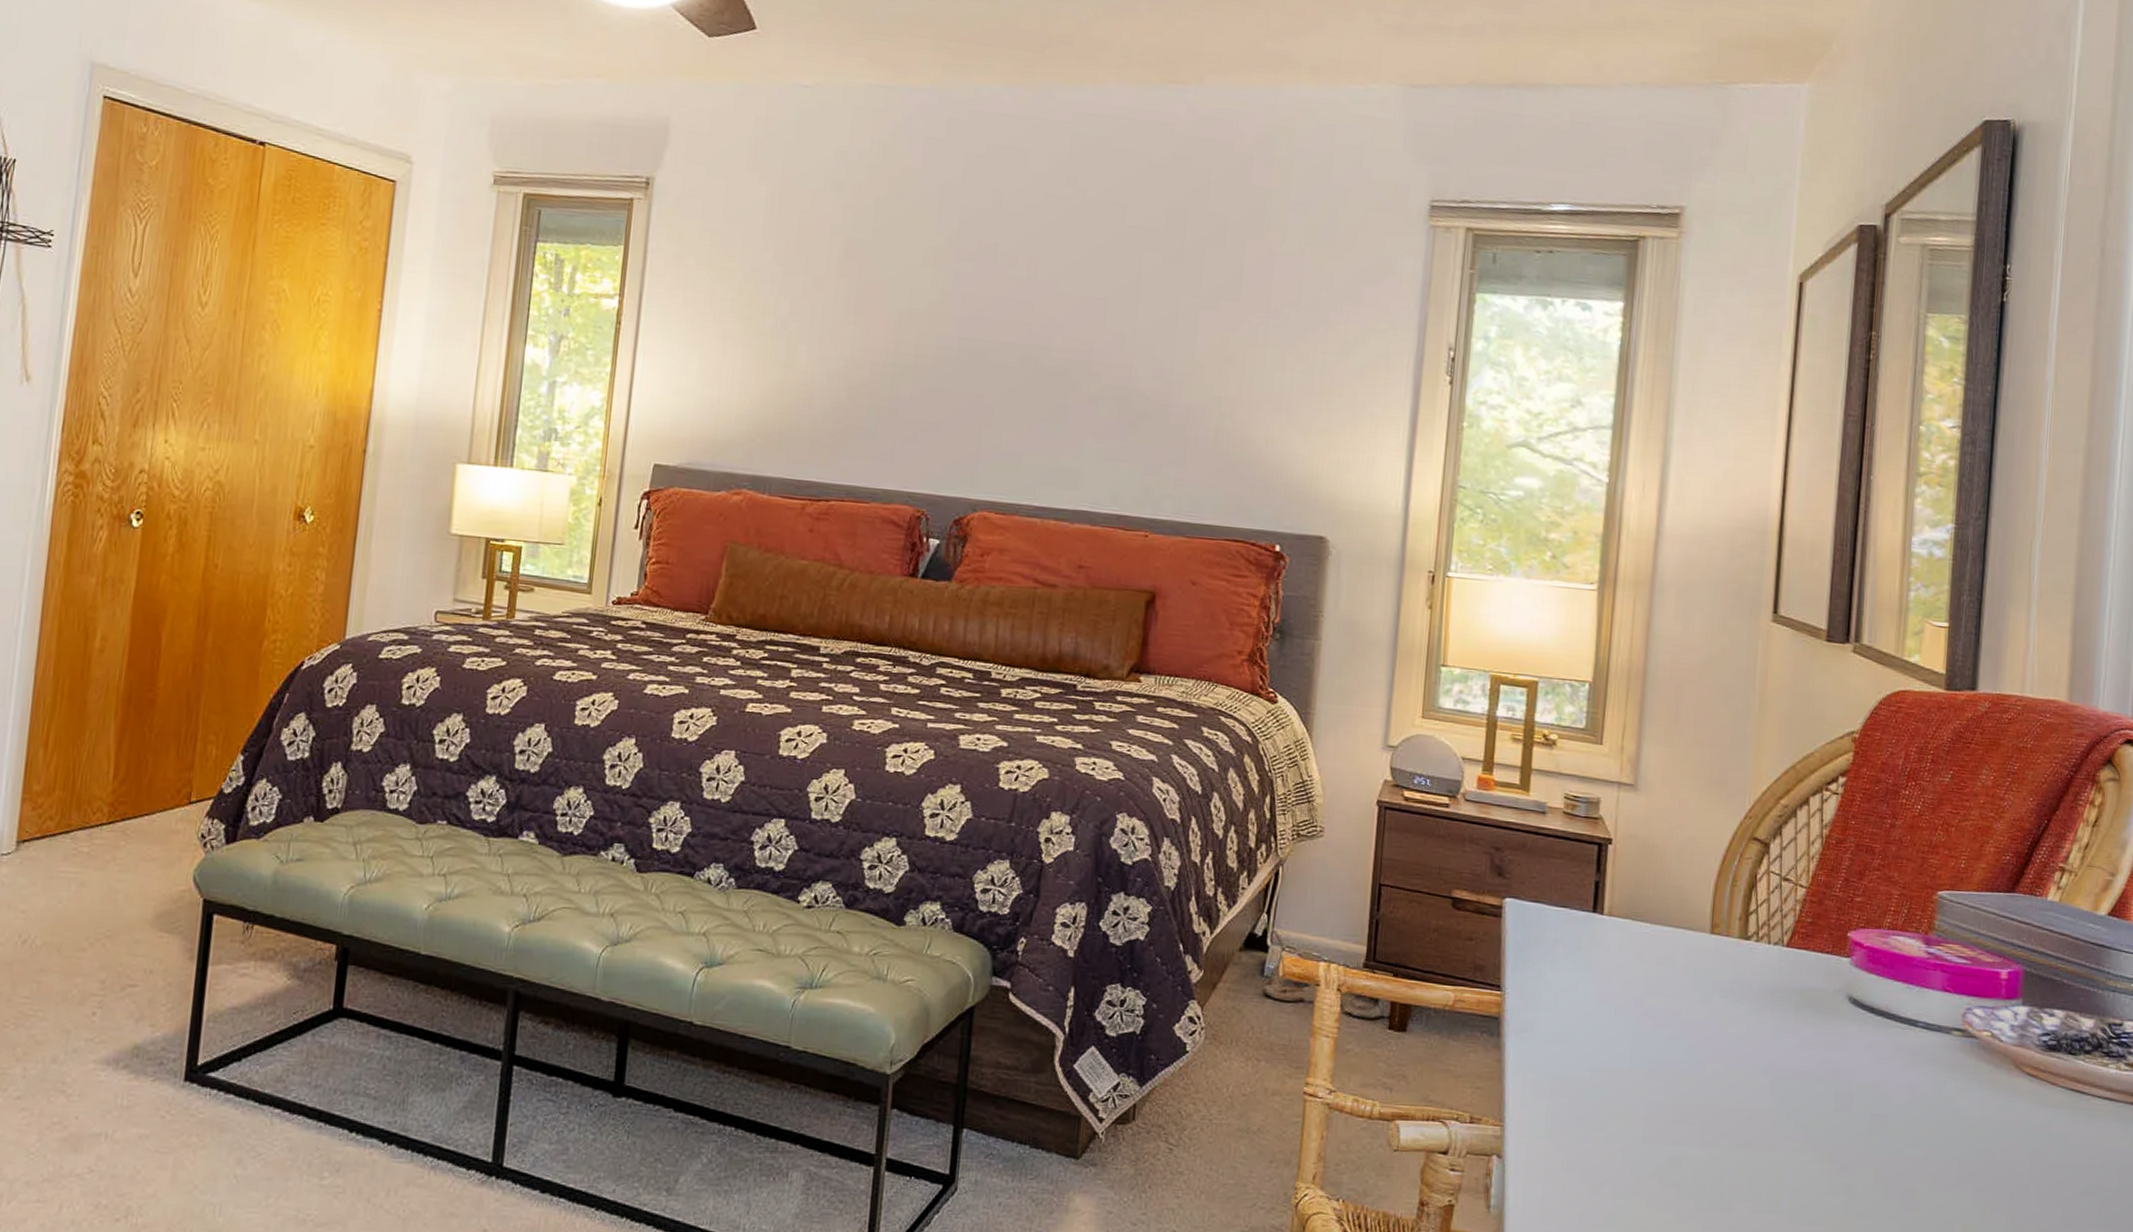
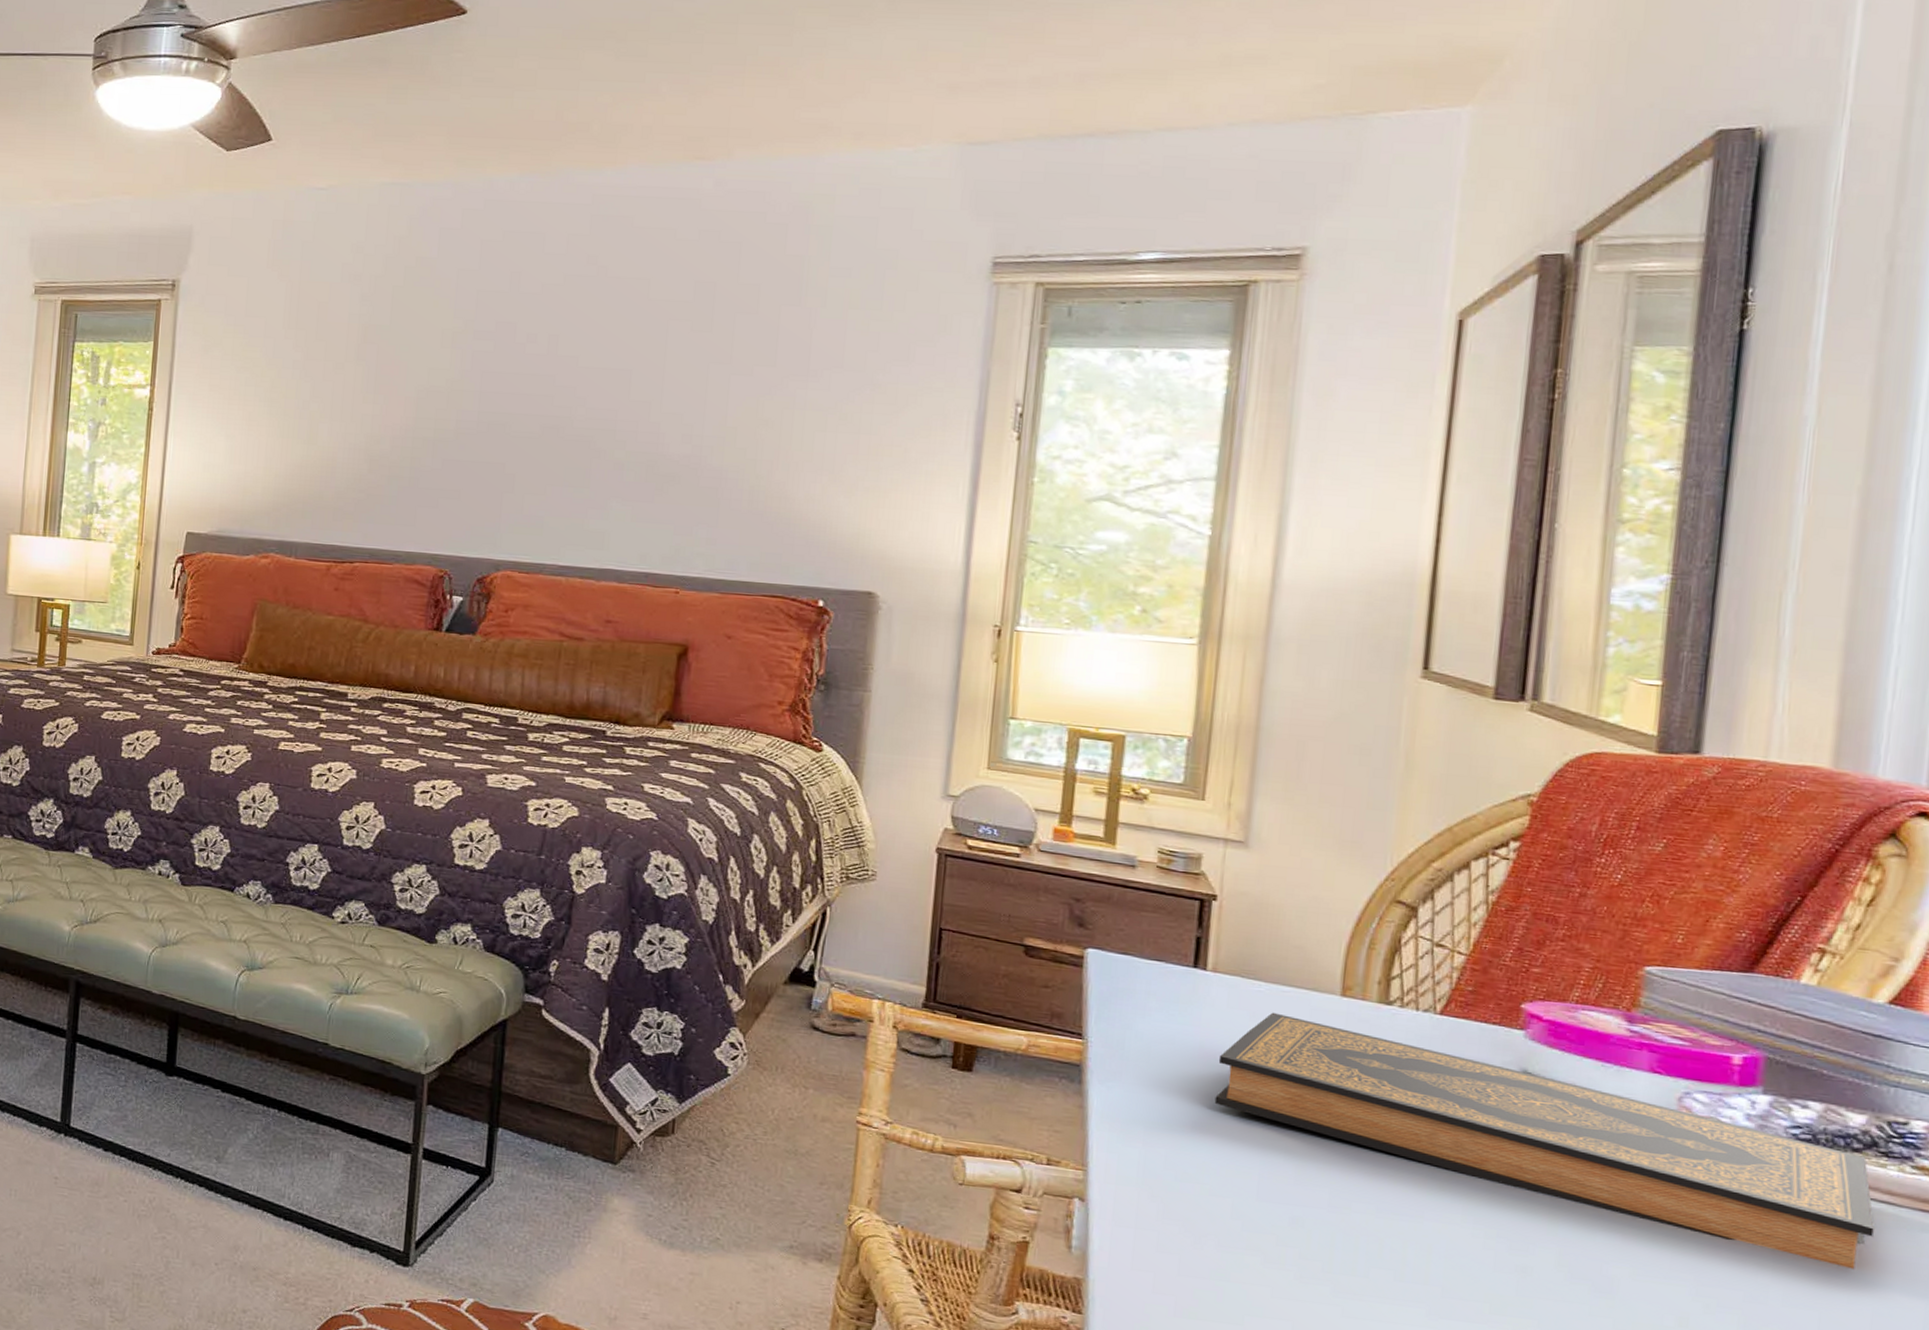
hardback book: none [1609,953,2100,1163] -> present [1214,1012,1874,1269]

